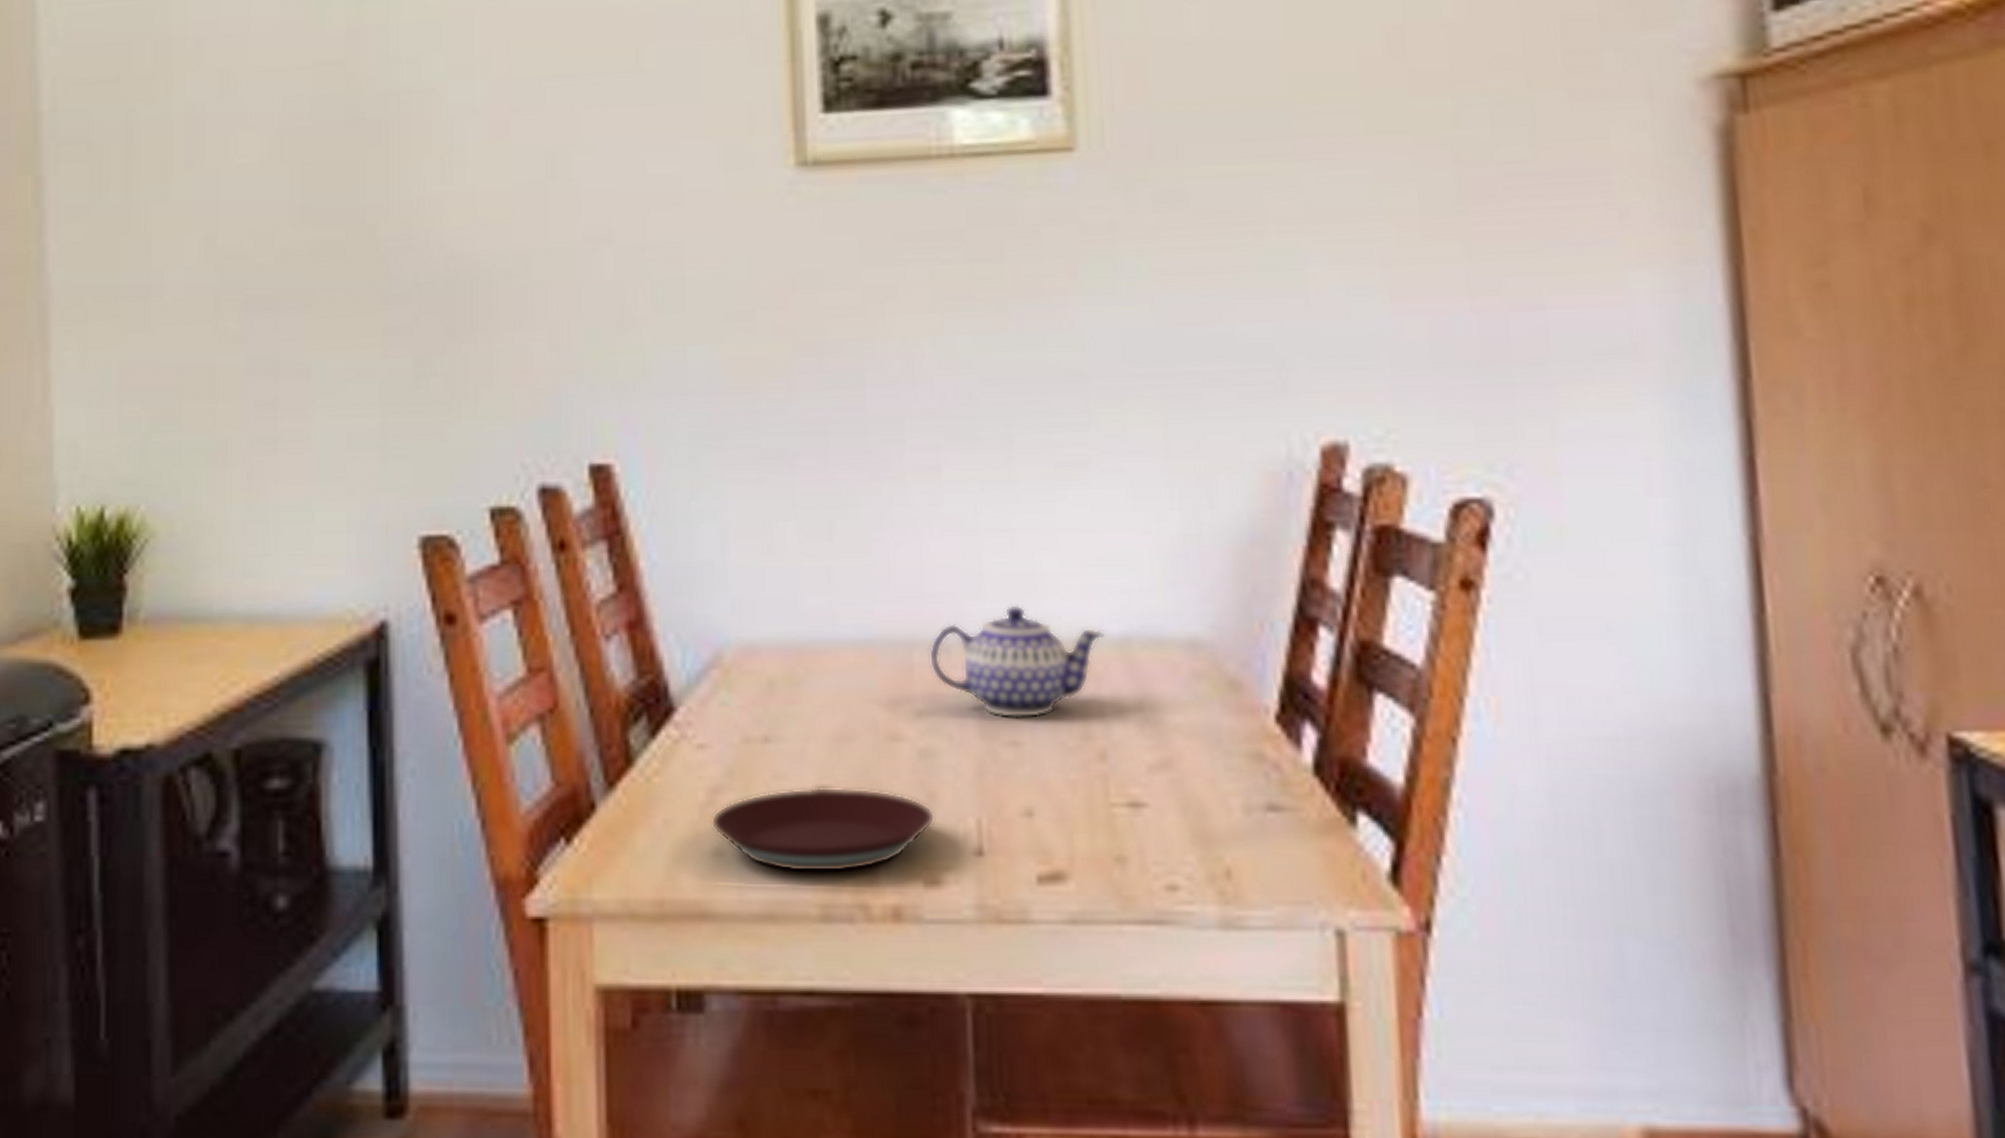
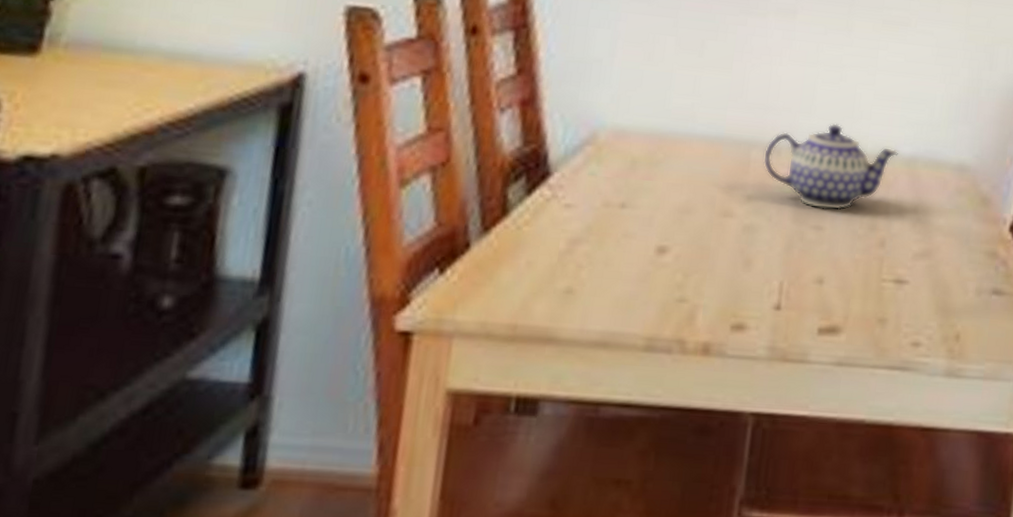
plate: present [710,787,936,873] -> none [566,246,749,315]

